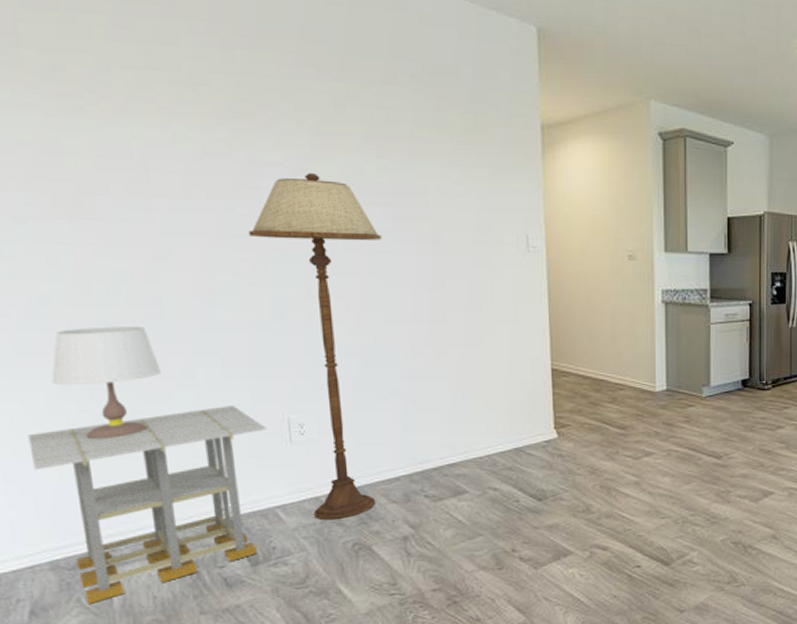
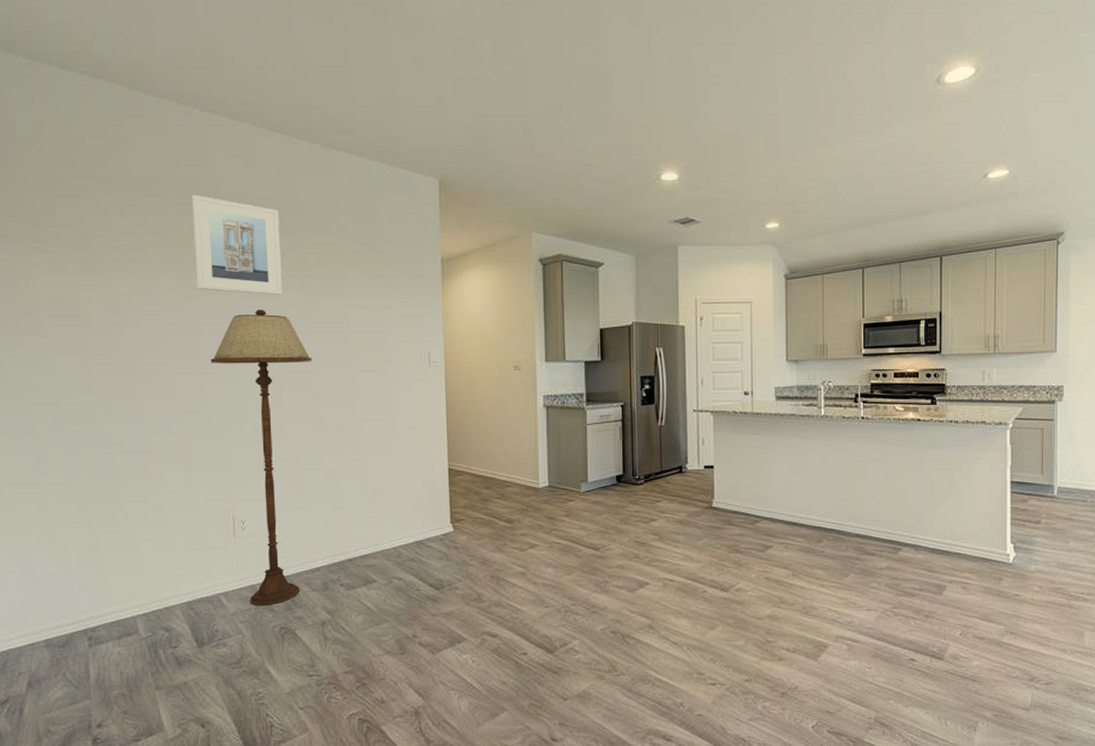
side table: present [28,406,267,604] -> none [38,505,216,678]
table lamp: present [52,326,161,438] -> none [59,440,139,534]
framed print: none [210,20,340,158] -> present [191,195,282,296]

